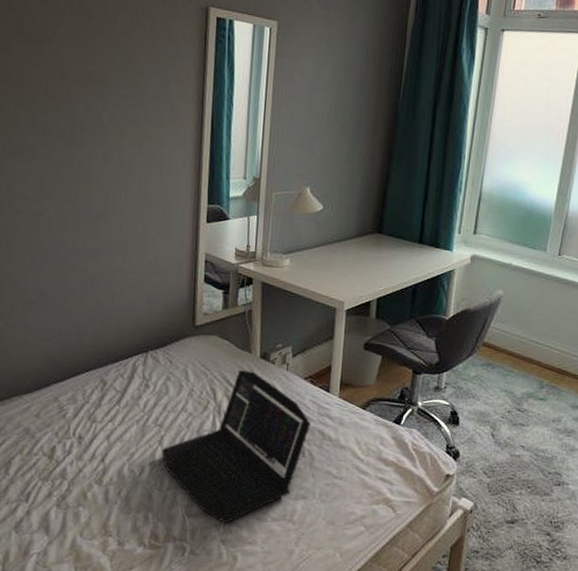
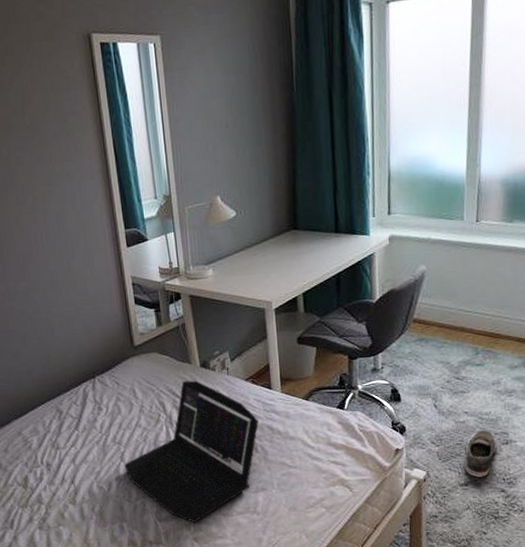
shoe: none [513,467,549,517] -> present [464,430,497,477]

